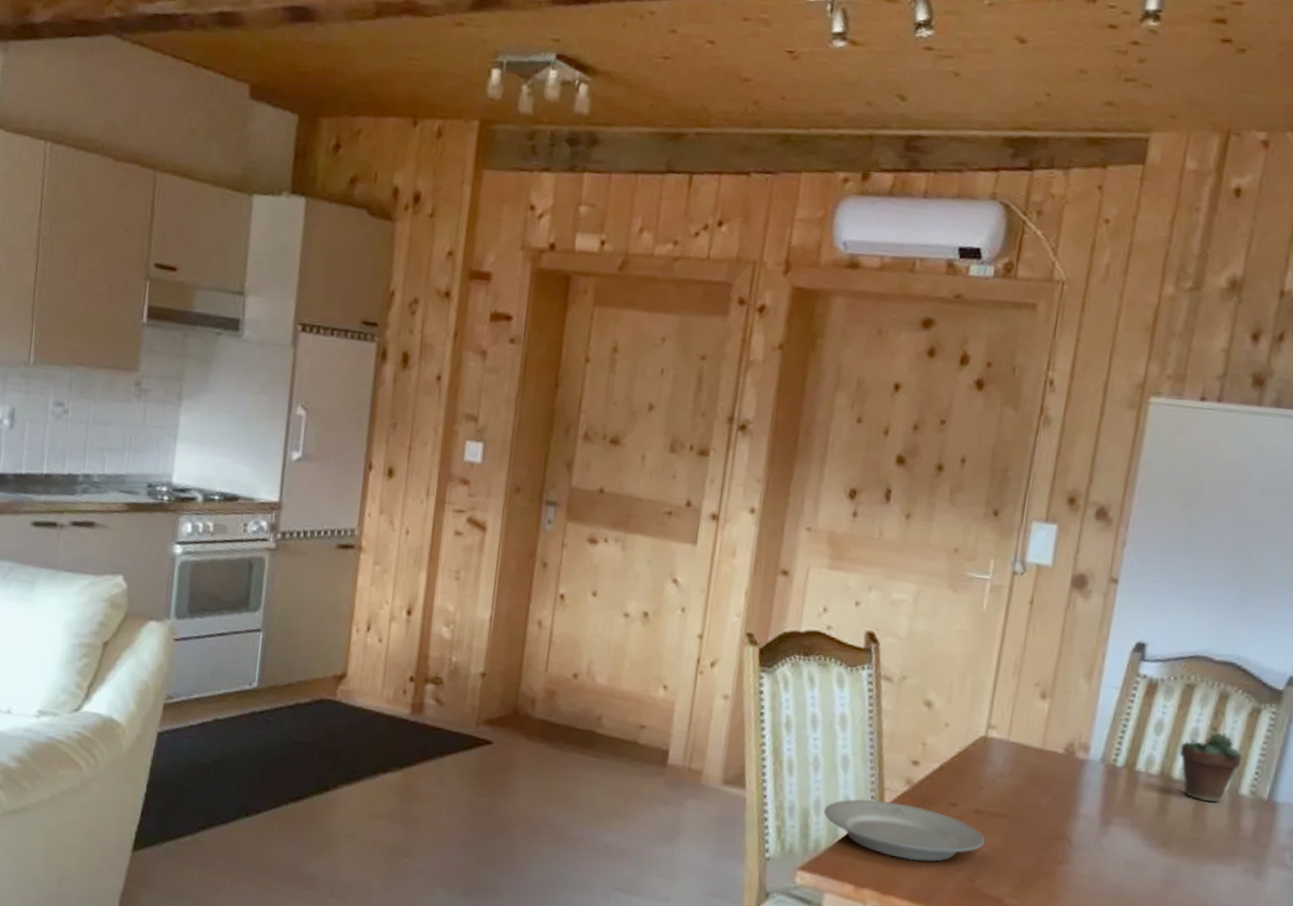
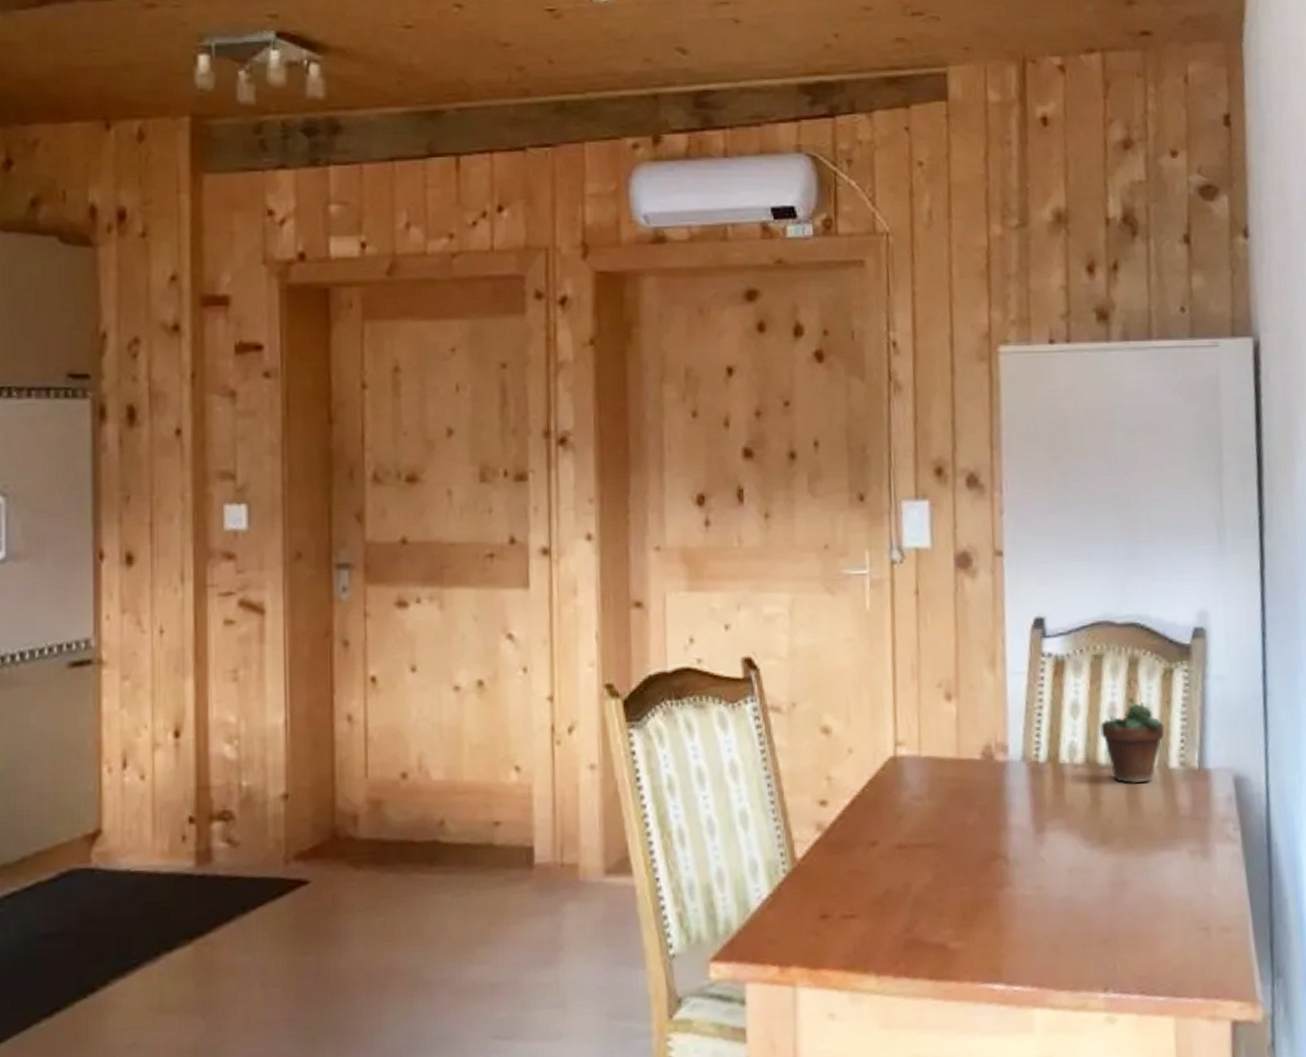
plate: present [823,799,985,862] -> none [728,854,915,922]

